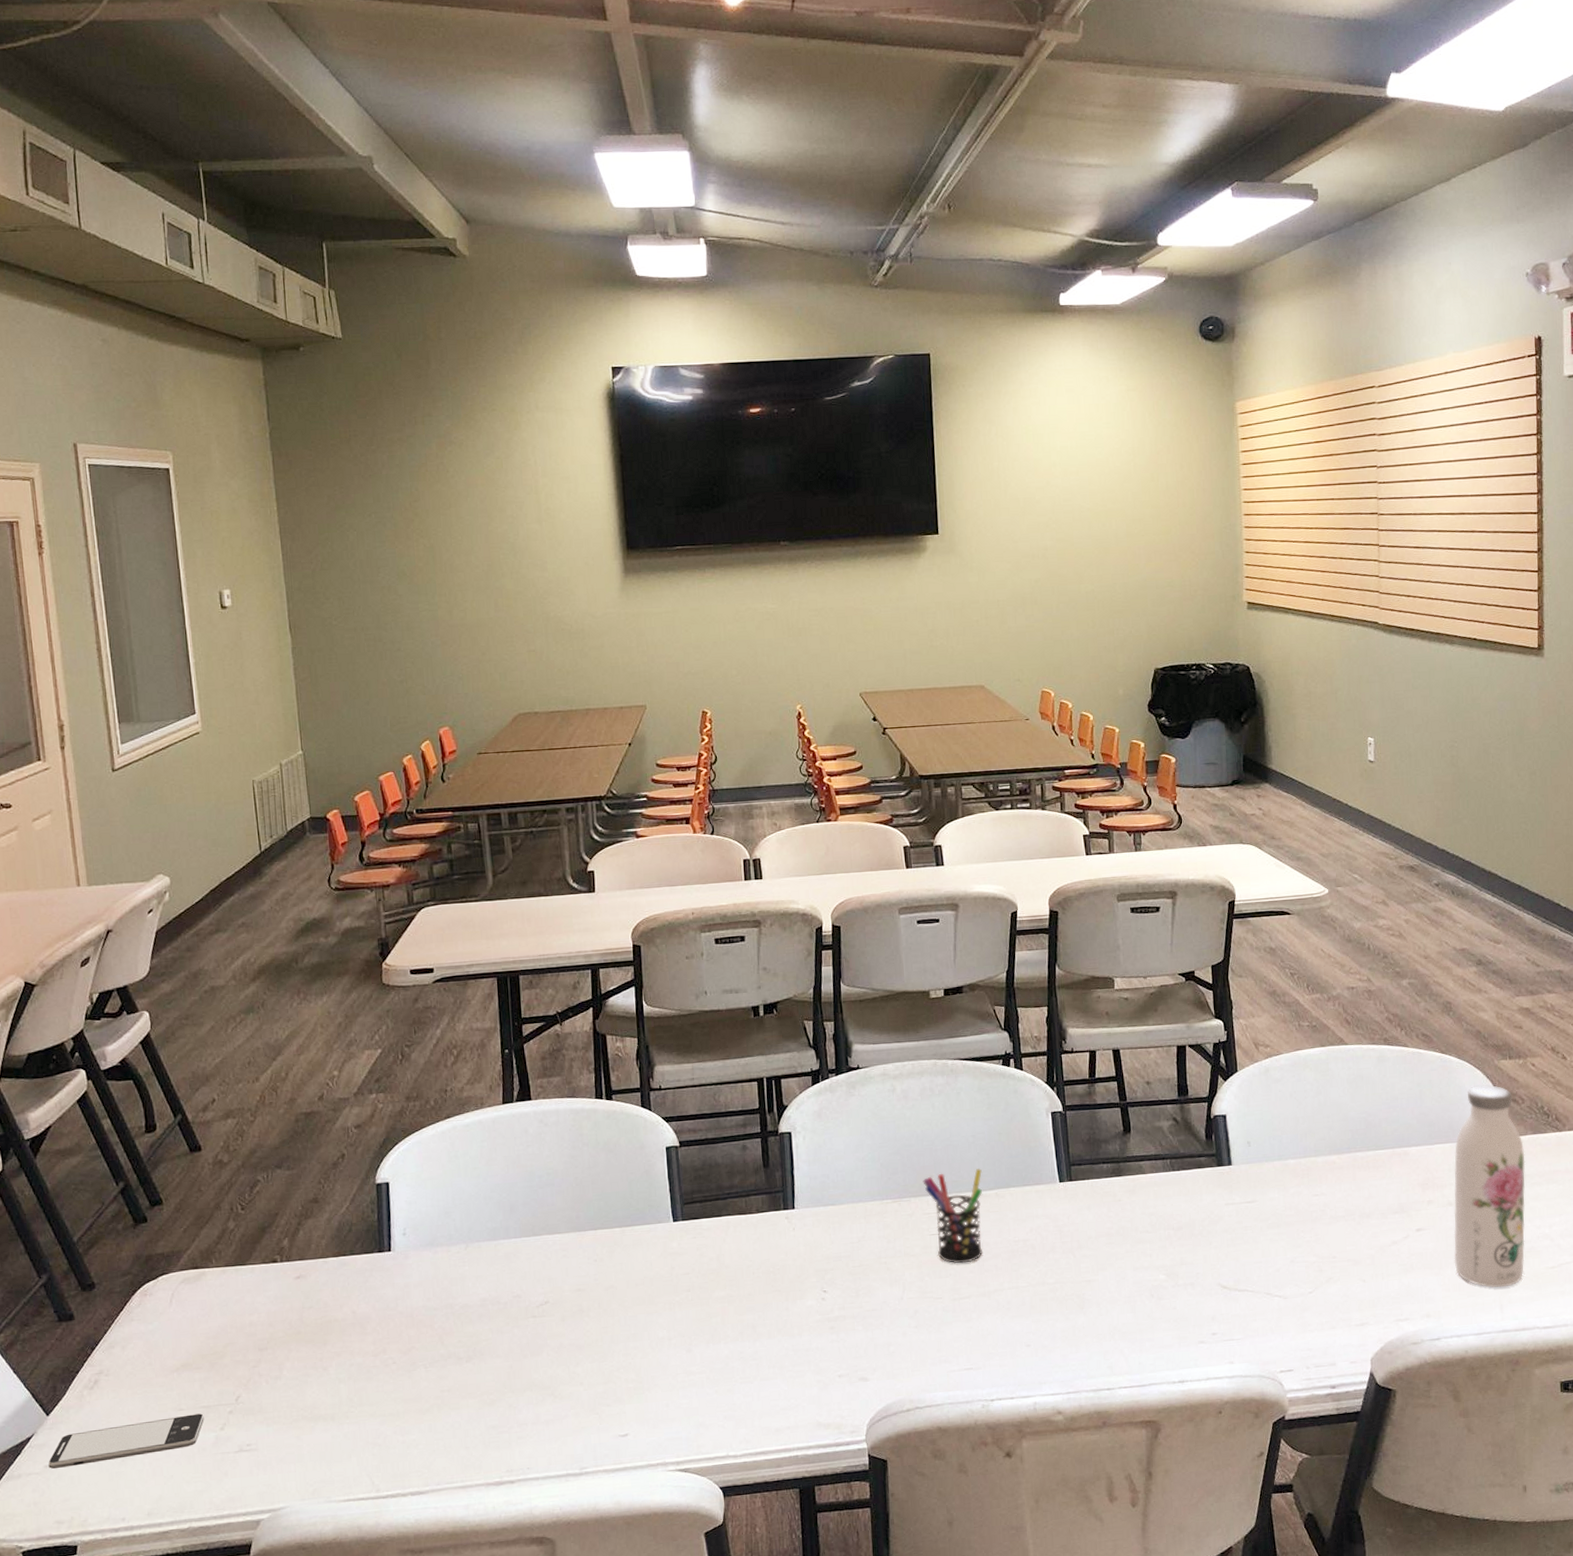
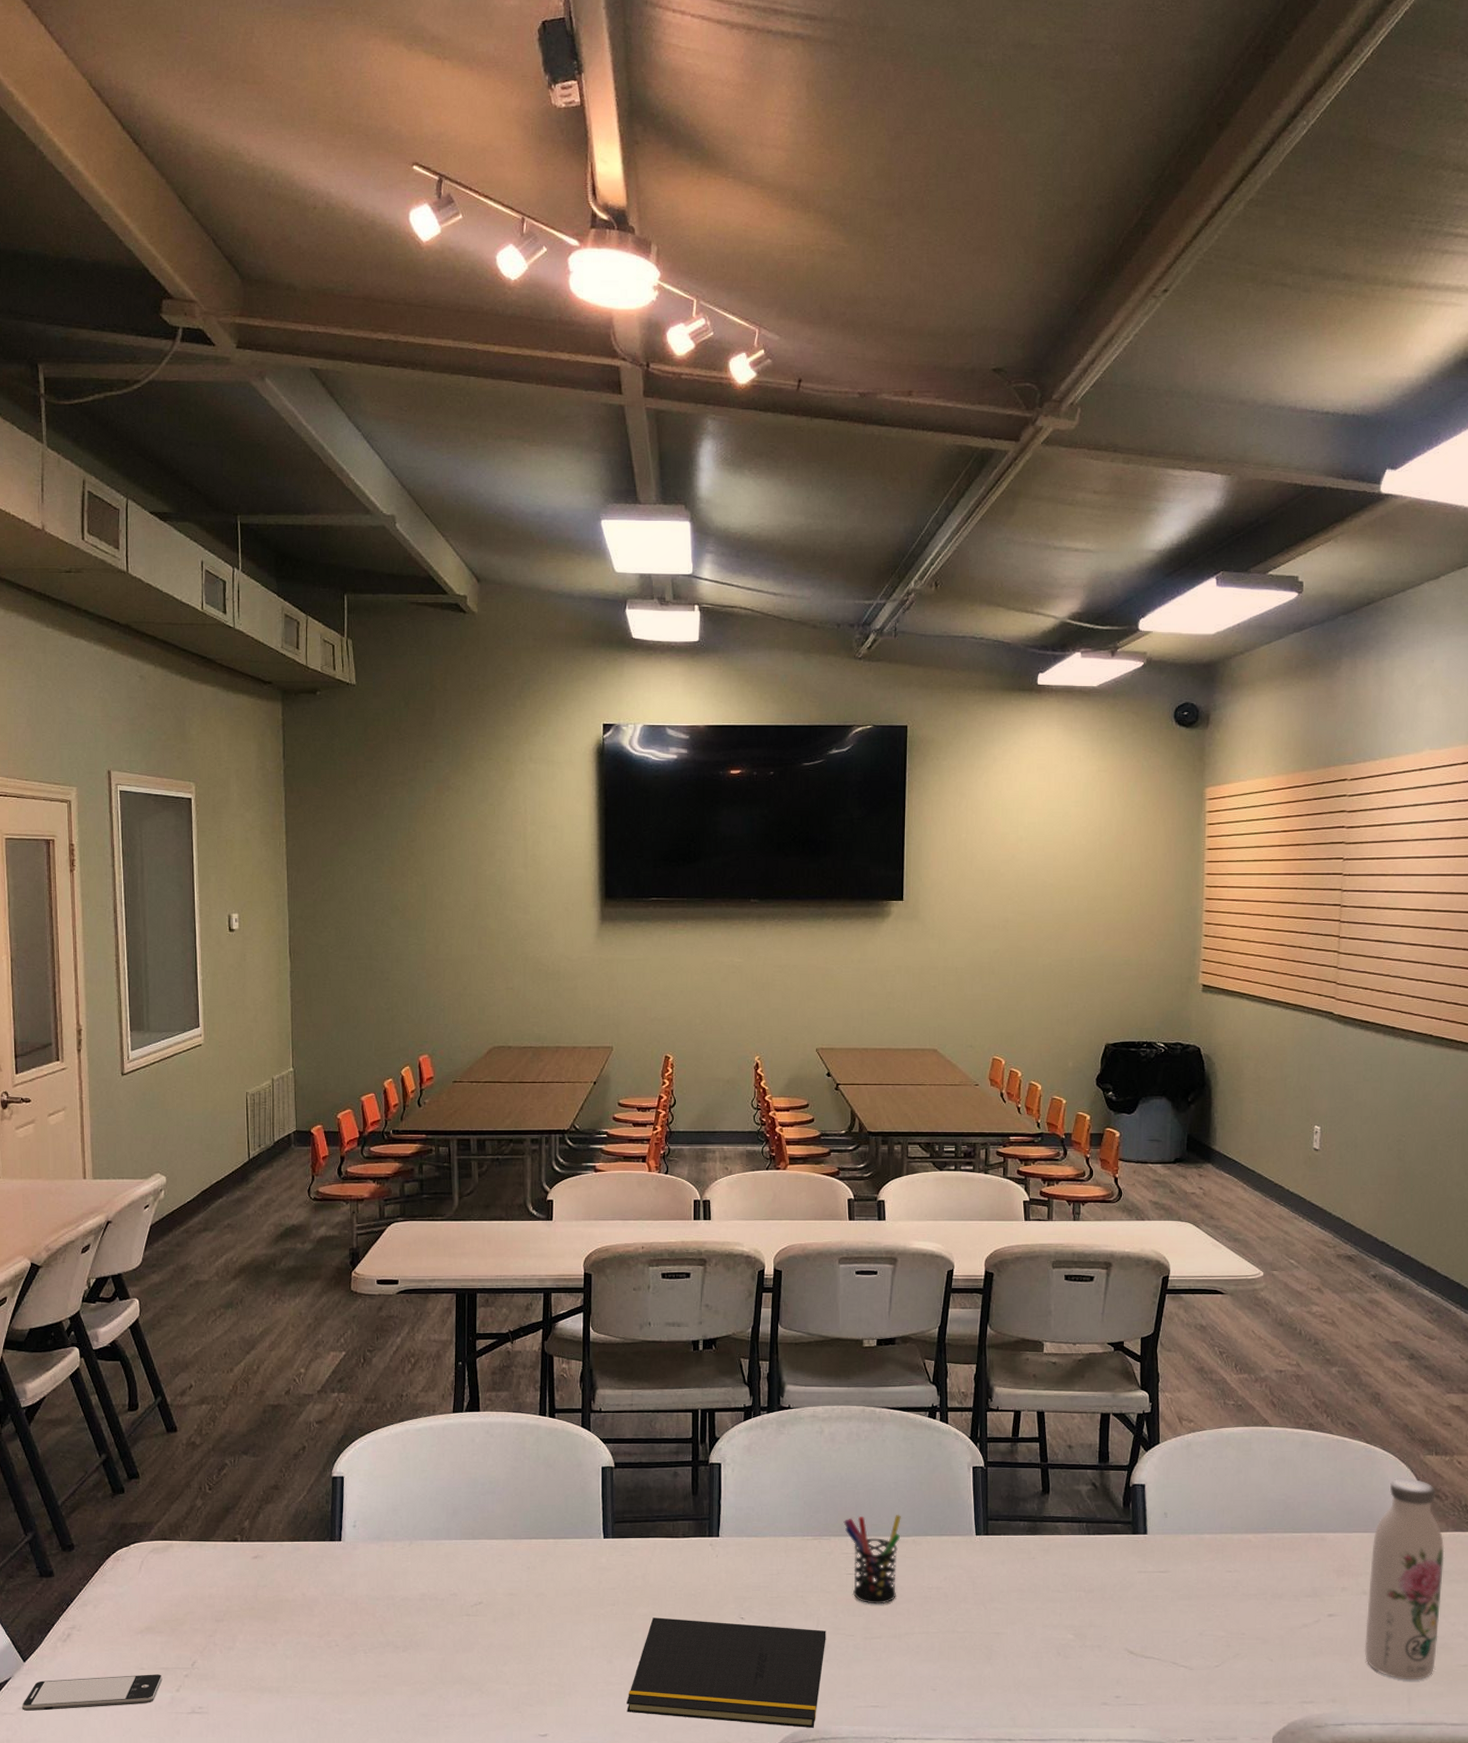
notepad: none [710,1295,914,1402] -> present [627,1617,826,1728]

